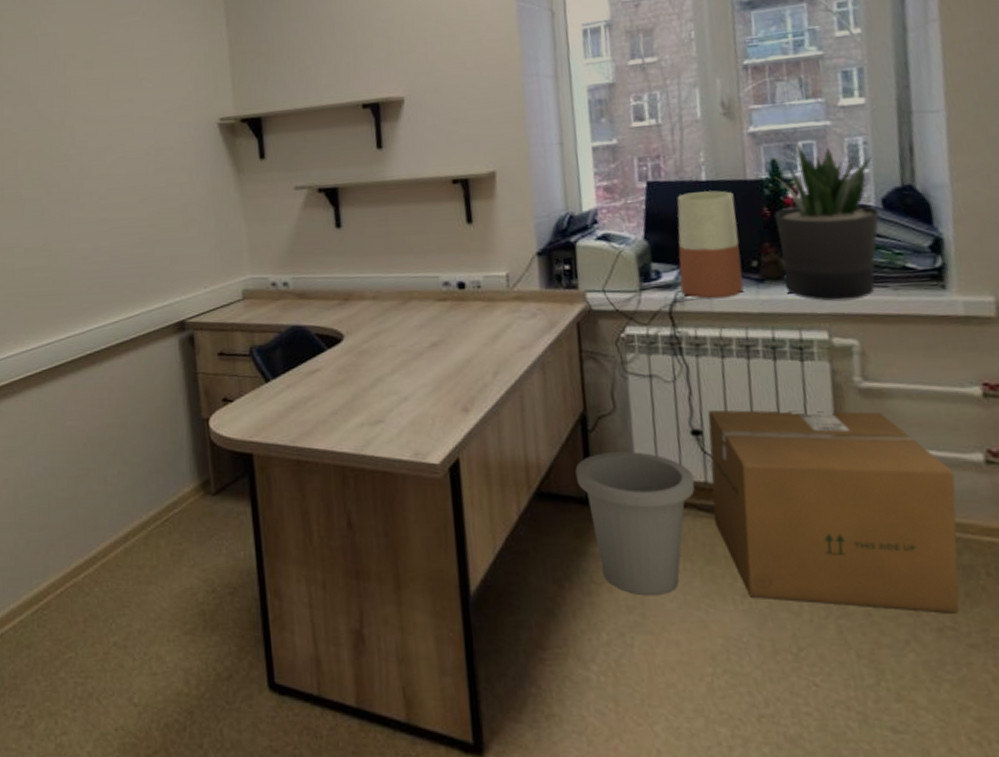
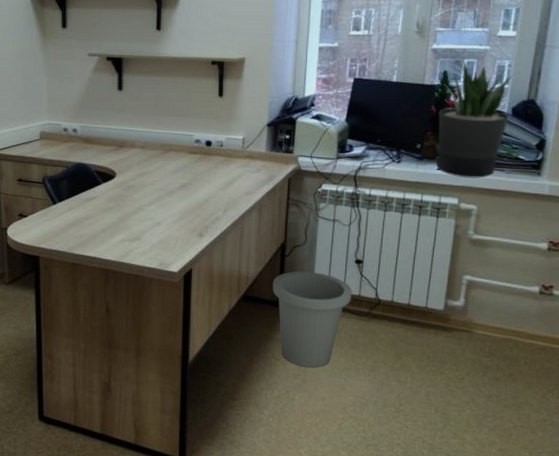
vase: present [677,190,745,300] -> none [365,90,413,169]
box: present [707,409,960,614] -> none [360,247,518,387]

